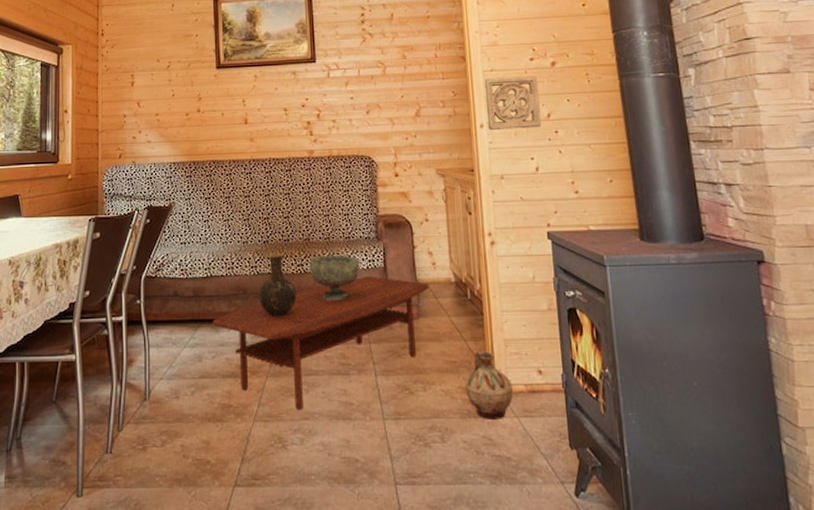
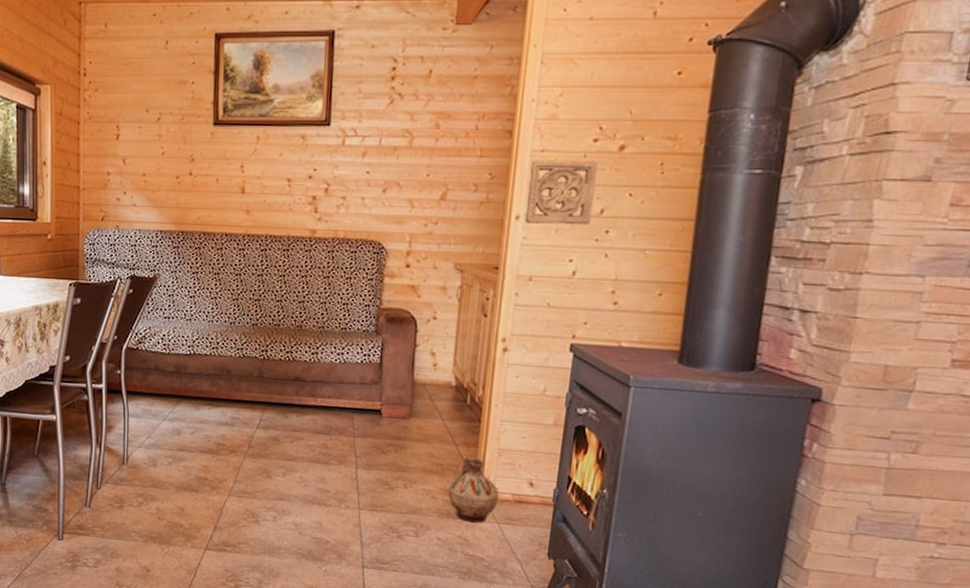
coffee table: present [212,275,429,410] -> none [193,370,427,491]
vase: present [259,253,297,316] -> none [242,337,283,401]
decorative bowl: present [309,255,360,301] -> none [298,344,354,392]

